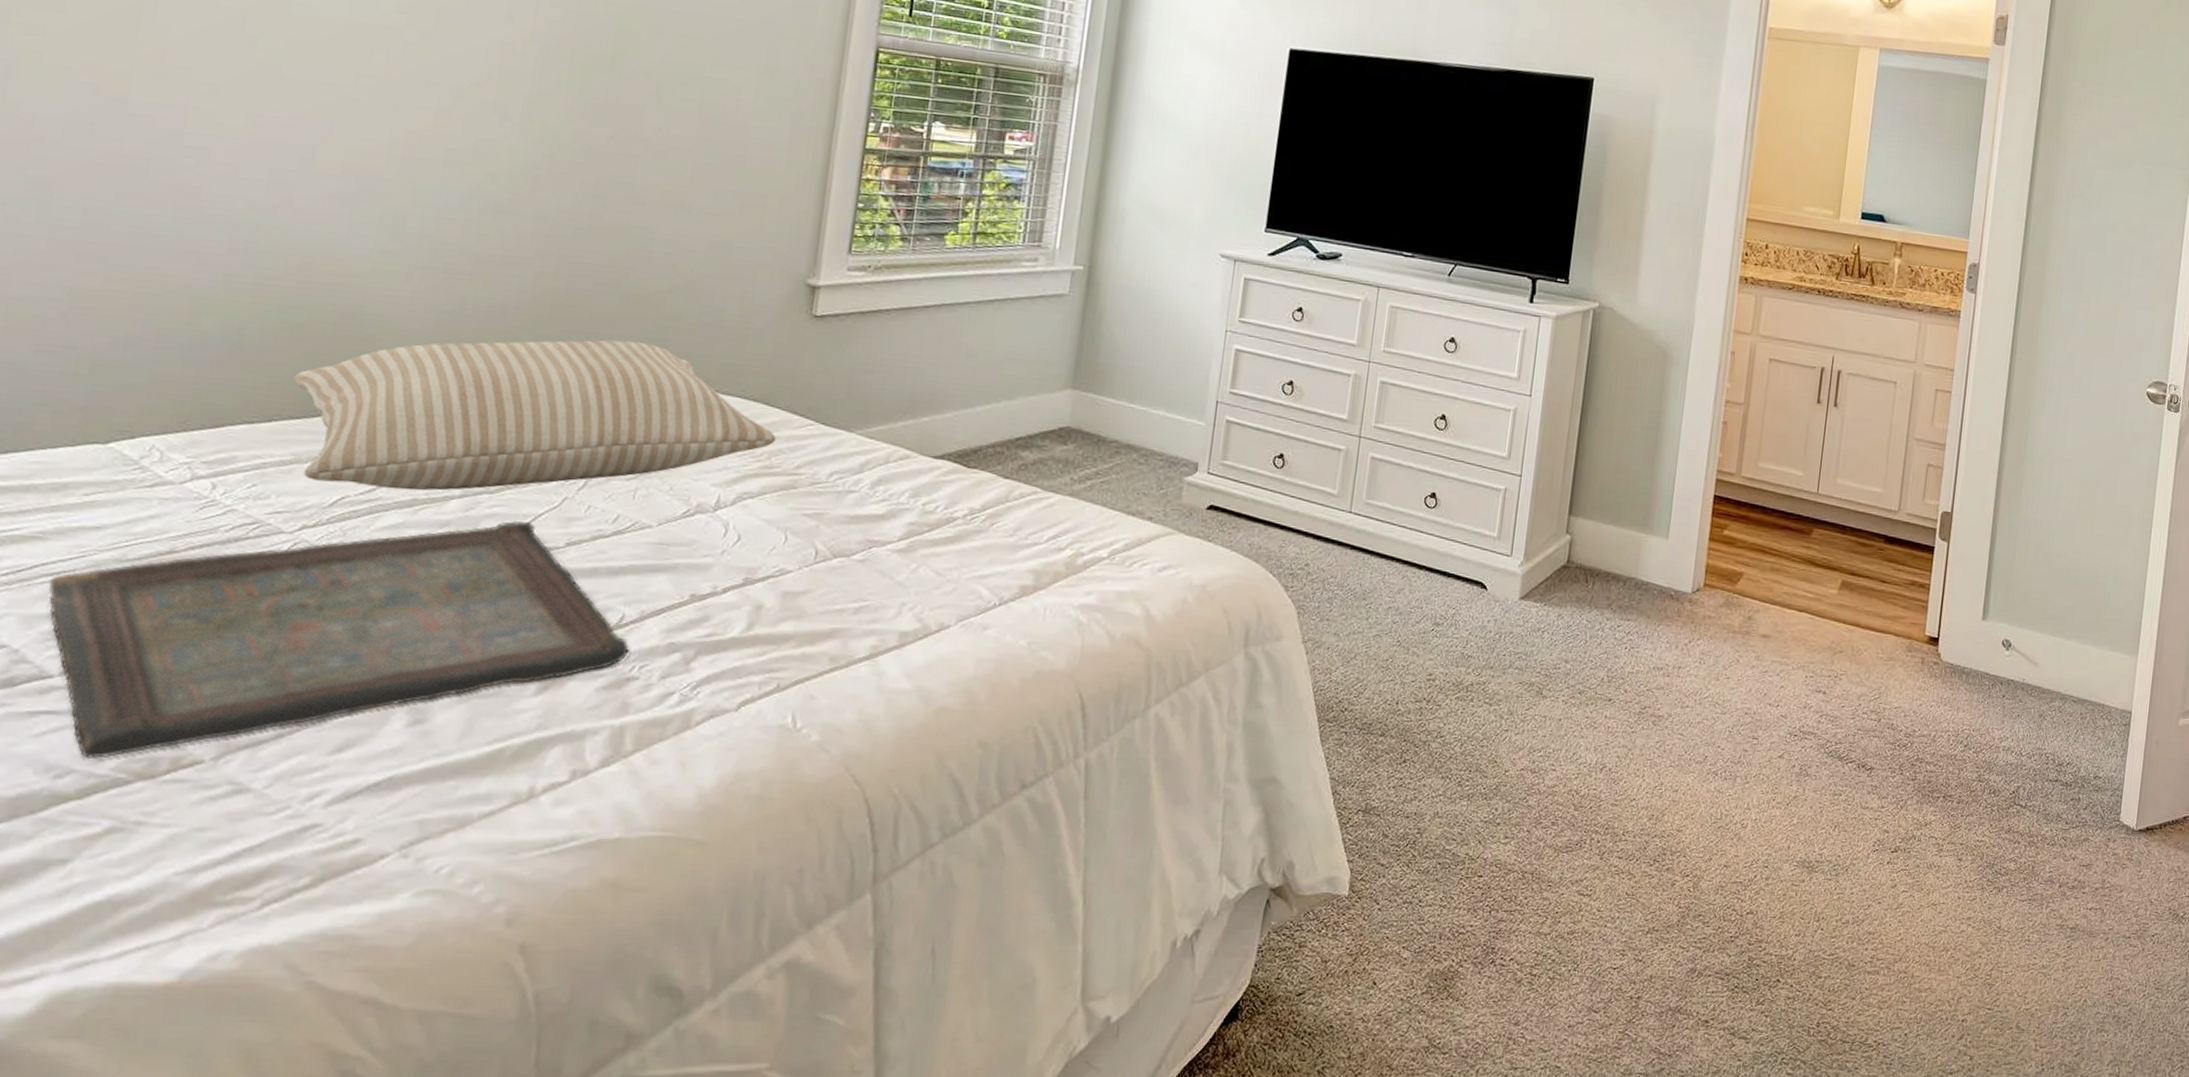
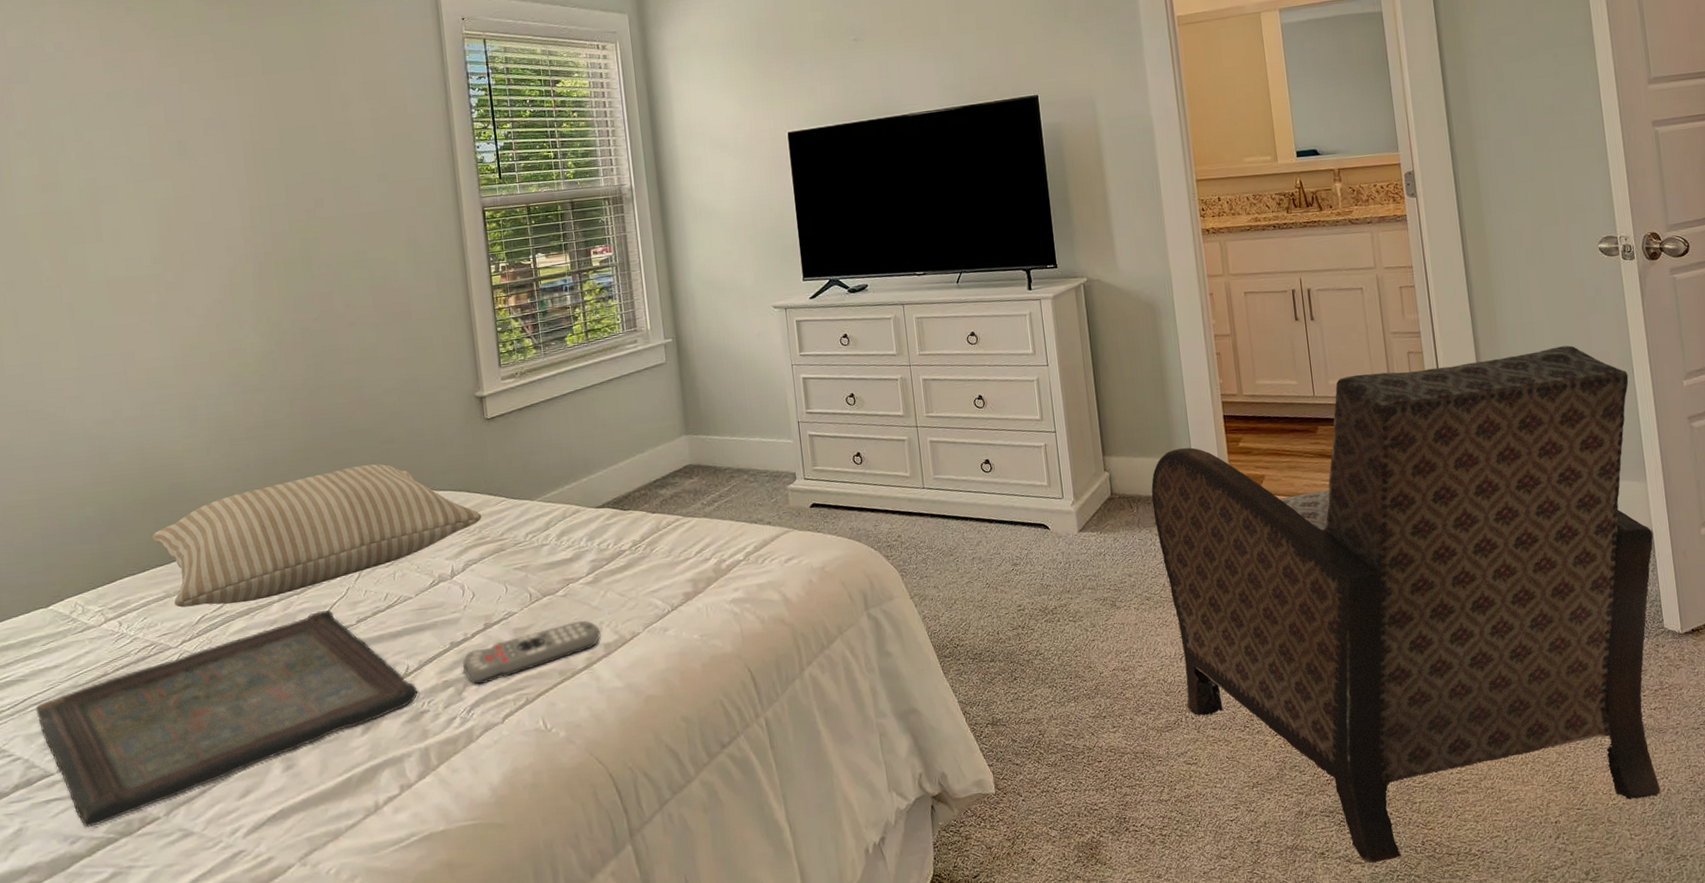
remote control: none [700,595,899,656] -> present [463,620,601,685]
armchair: none [1593,478,2145,1041] -> present [1151,345,1661,864]

